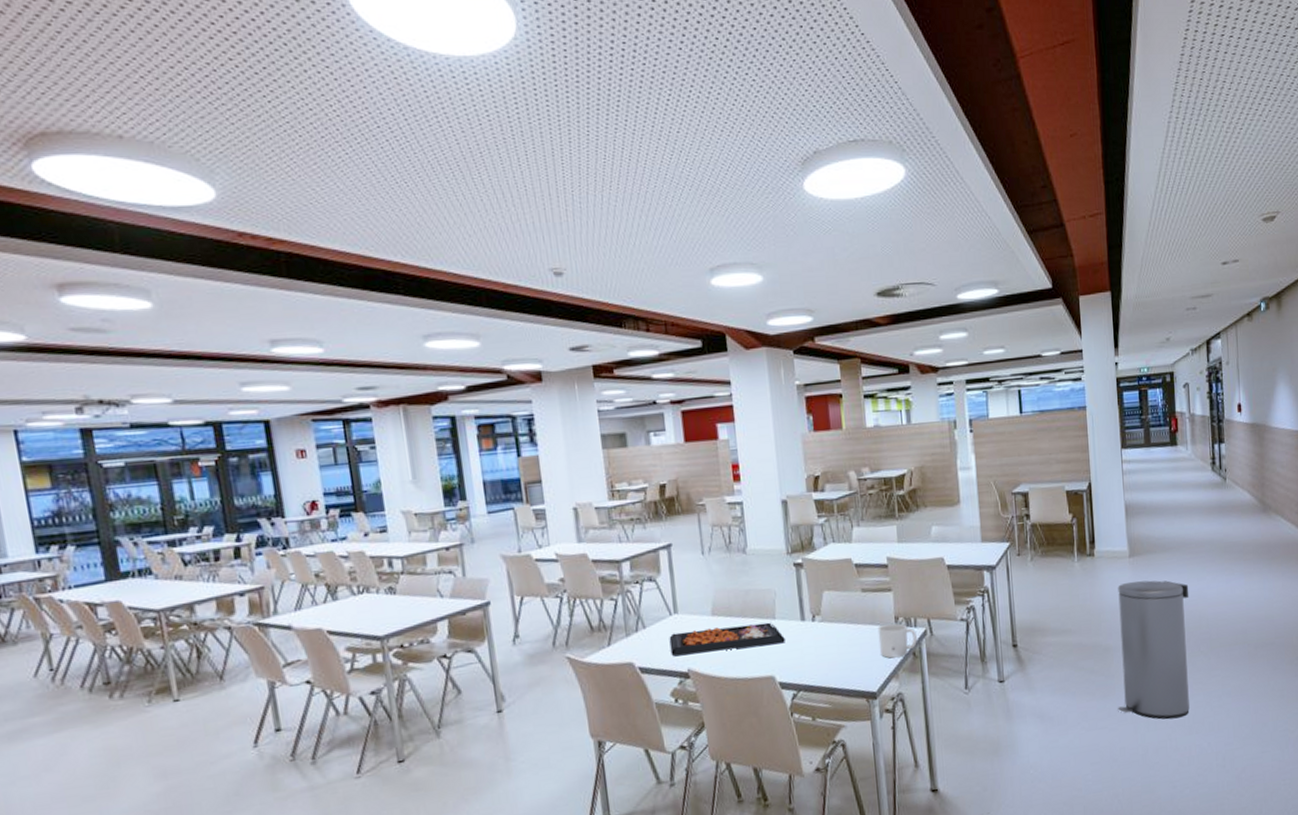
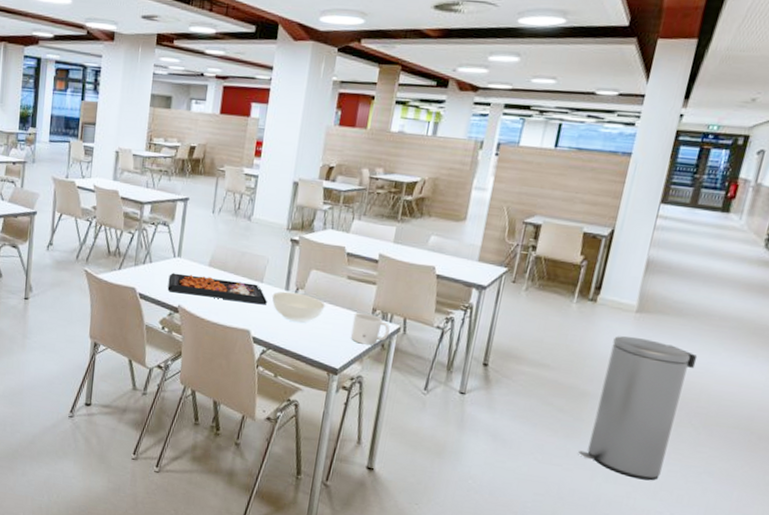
bowl: none [788,620,847,654] -> present [272,291,325,324]

